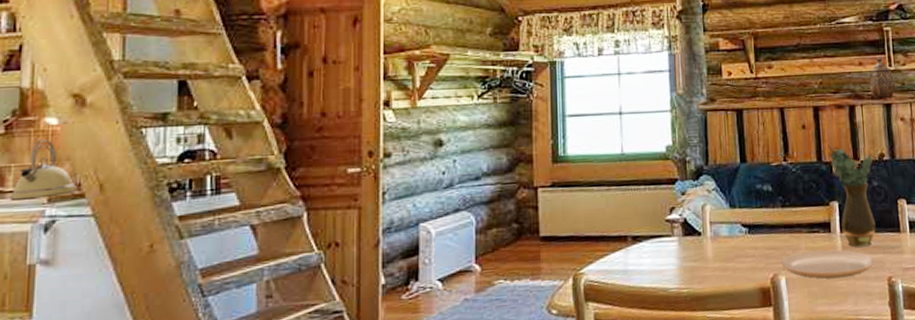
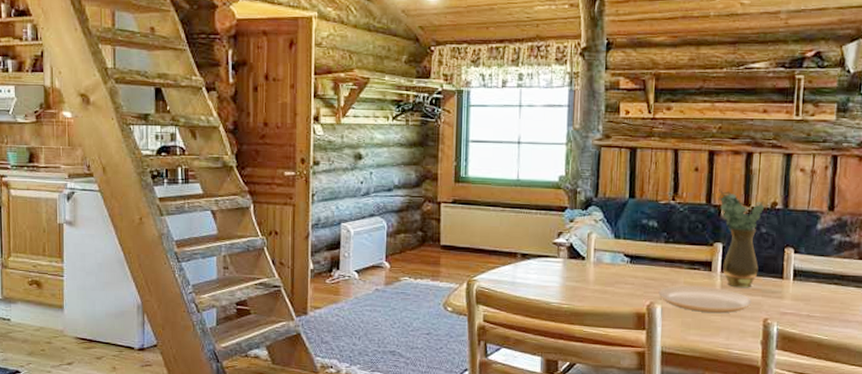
kettle: present [10,139,77,200] -> none [43,128,87,174]
decorative jar: present [869,58,896,99] -> none [771,107,801,148]

